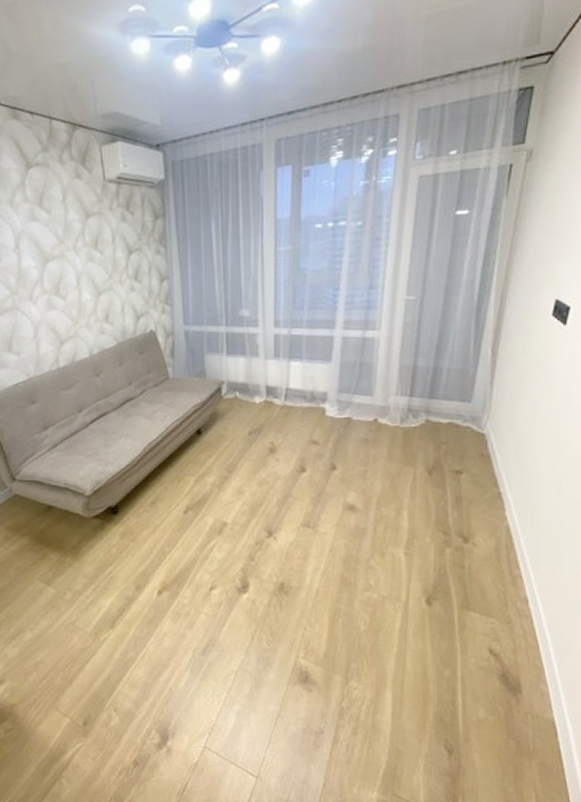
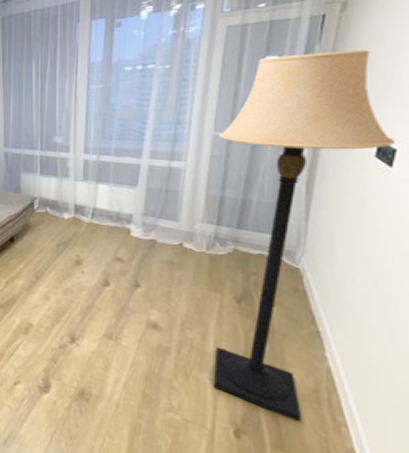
lamp: none [407,203,570,581] -> present [213,50,396,422]

